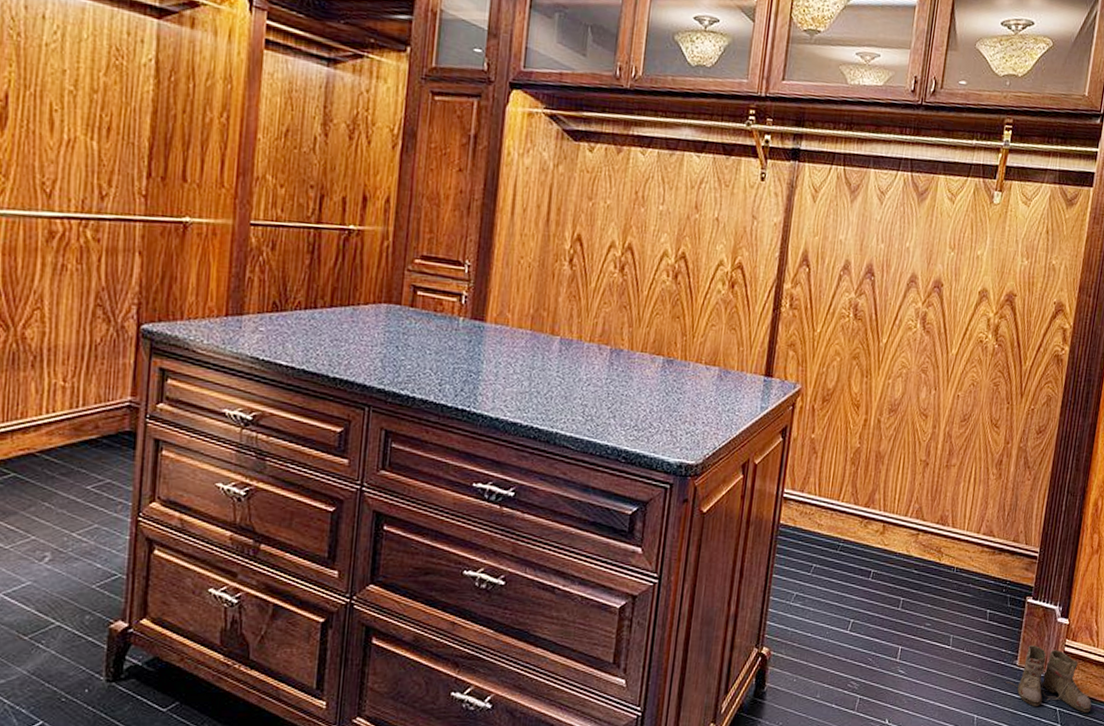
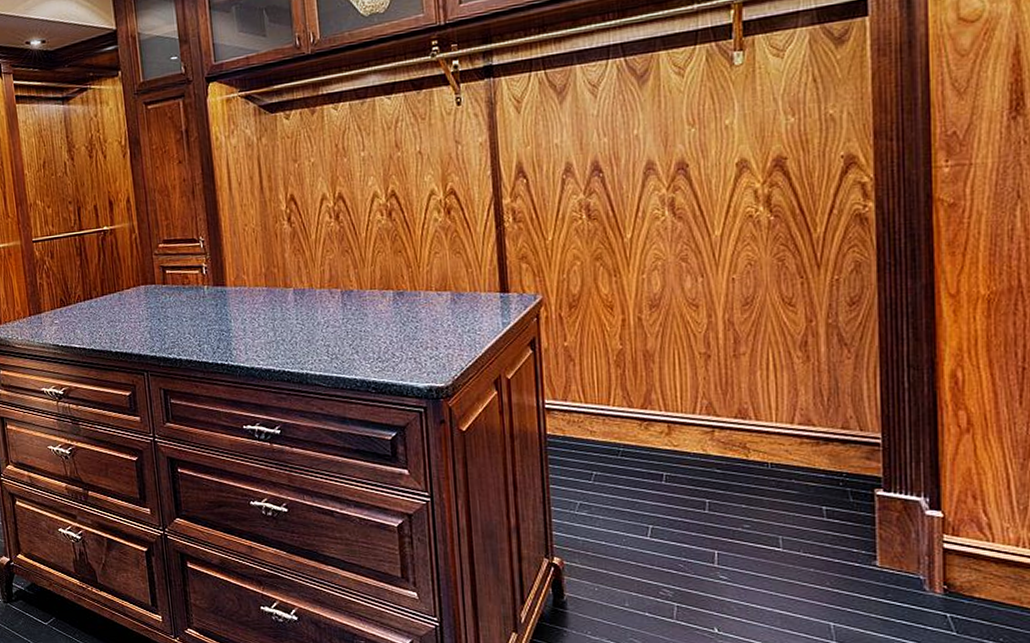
boots: present [1005,645,1092,714] -> none [865,543,1000,620]

